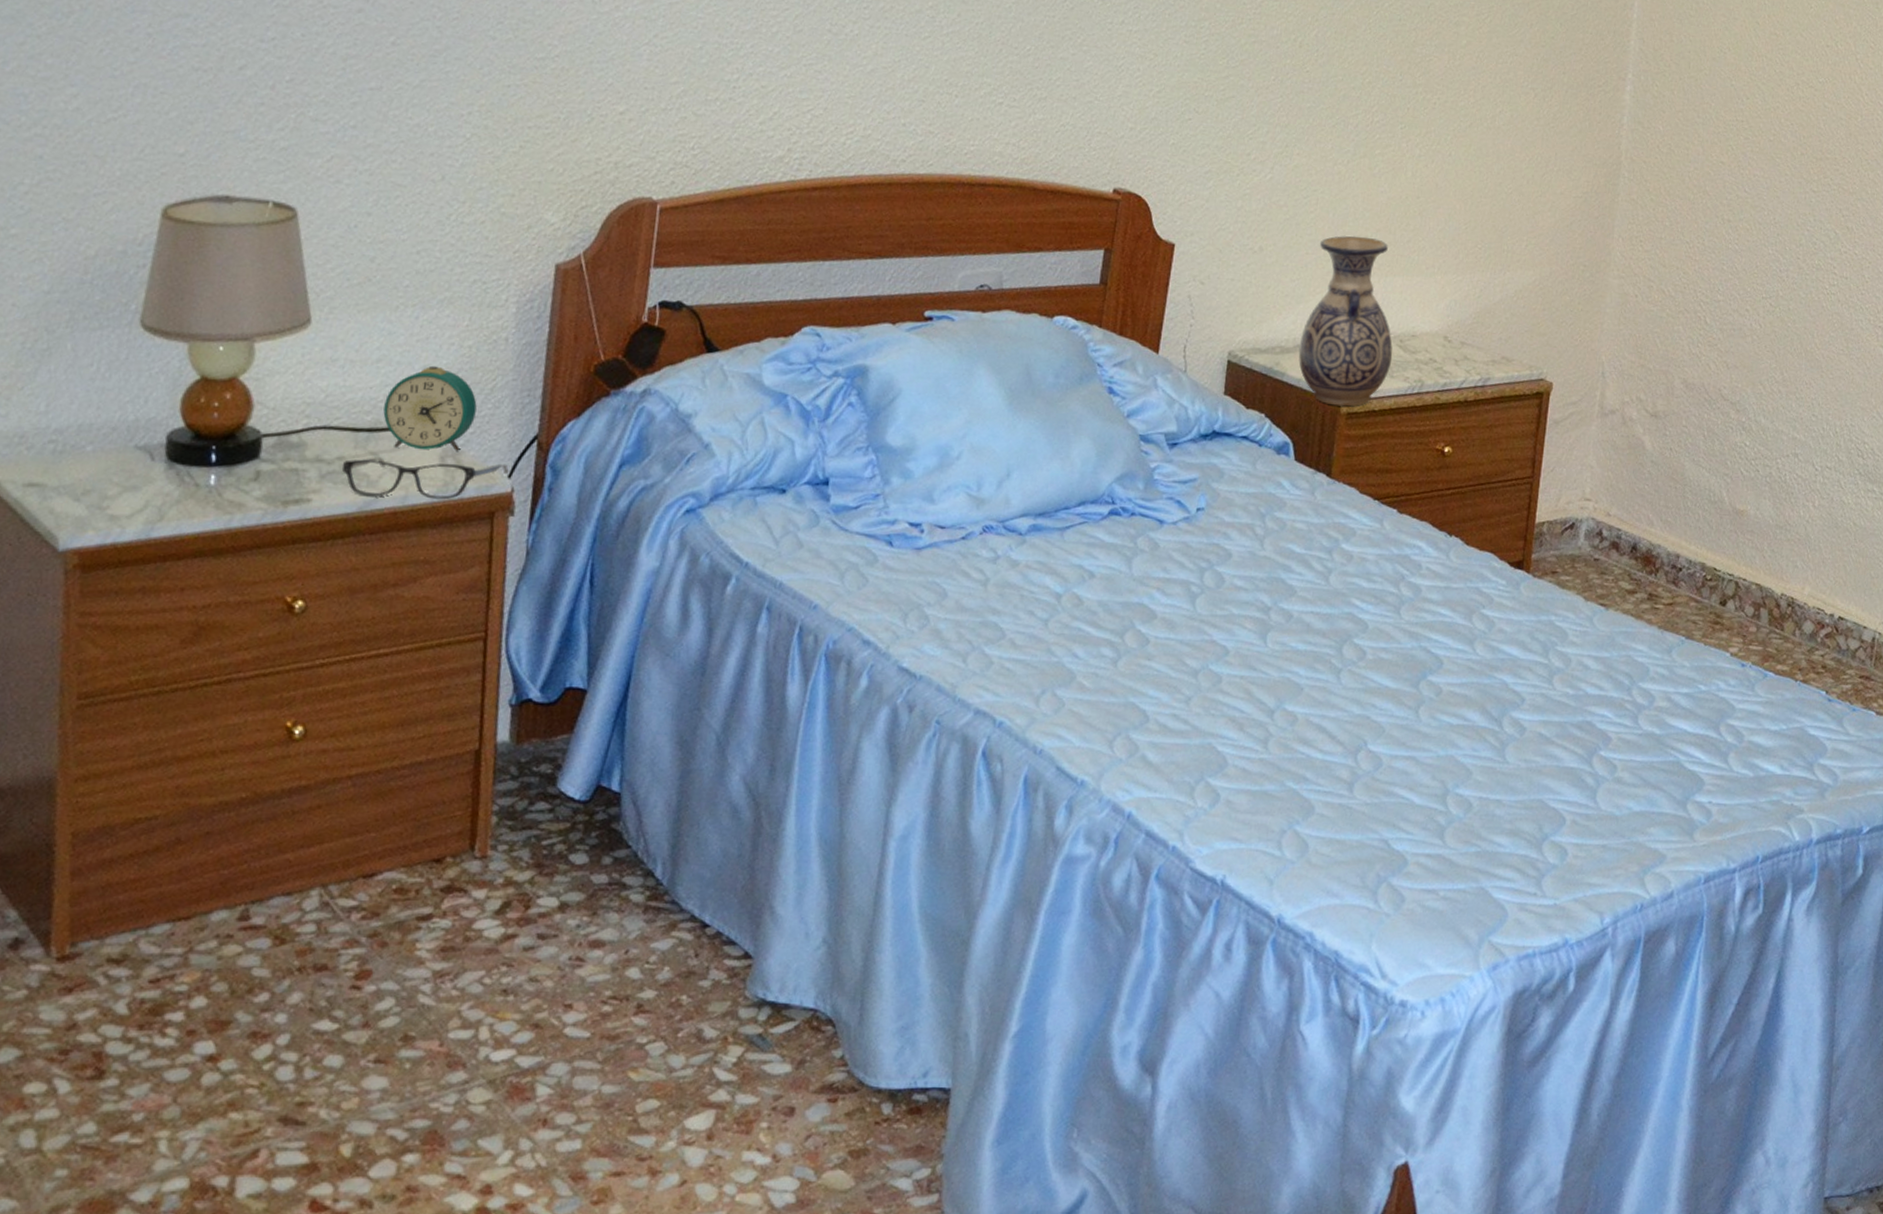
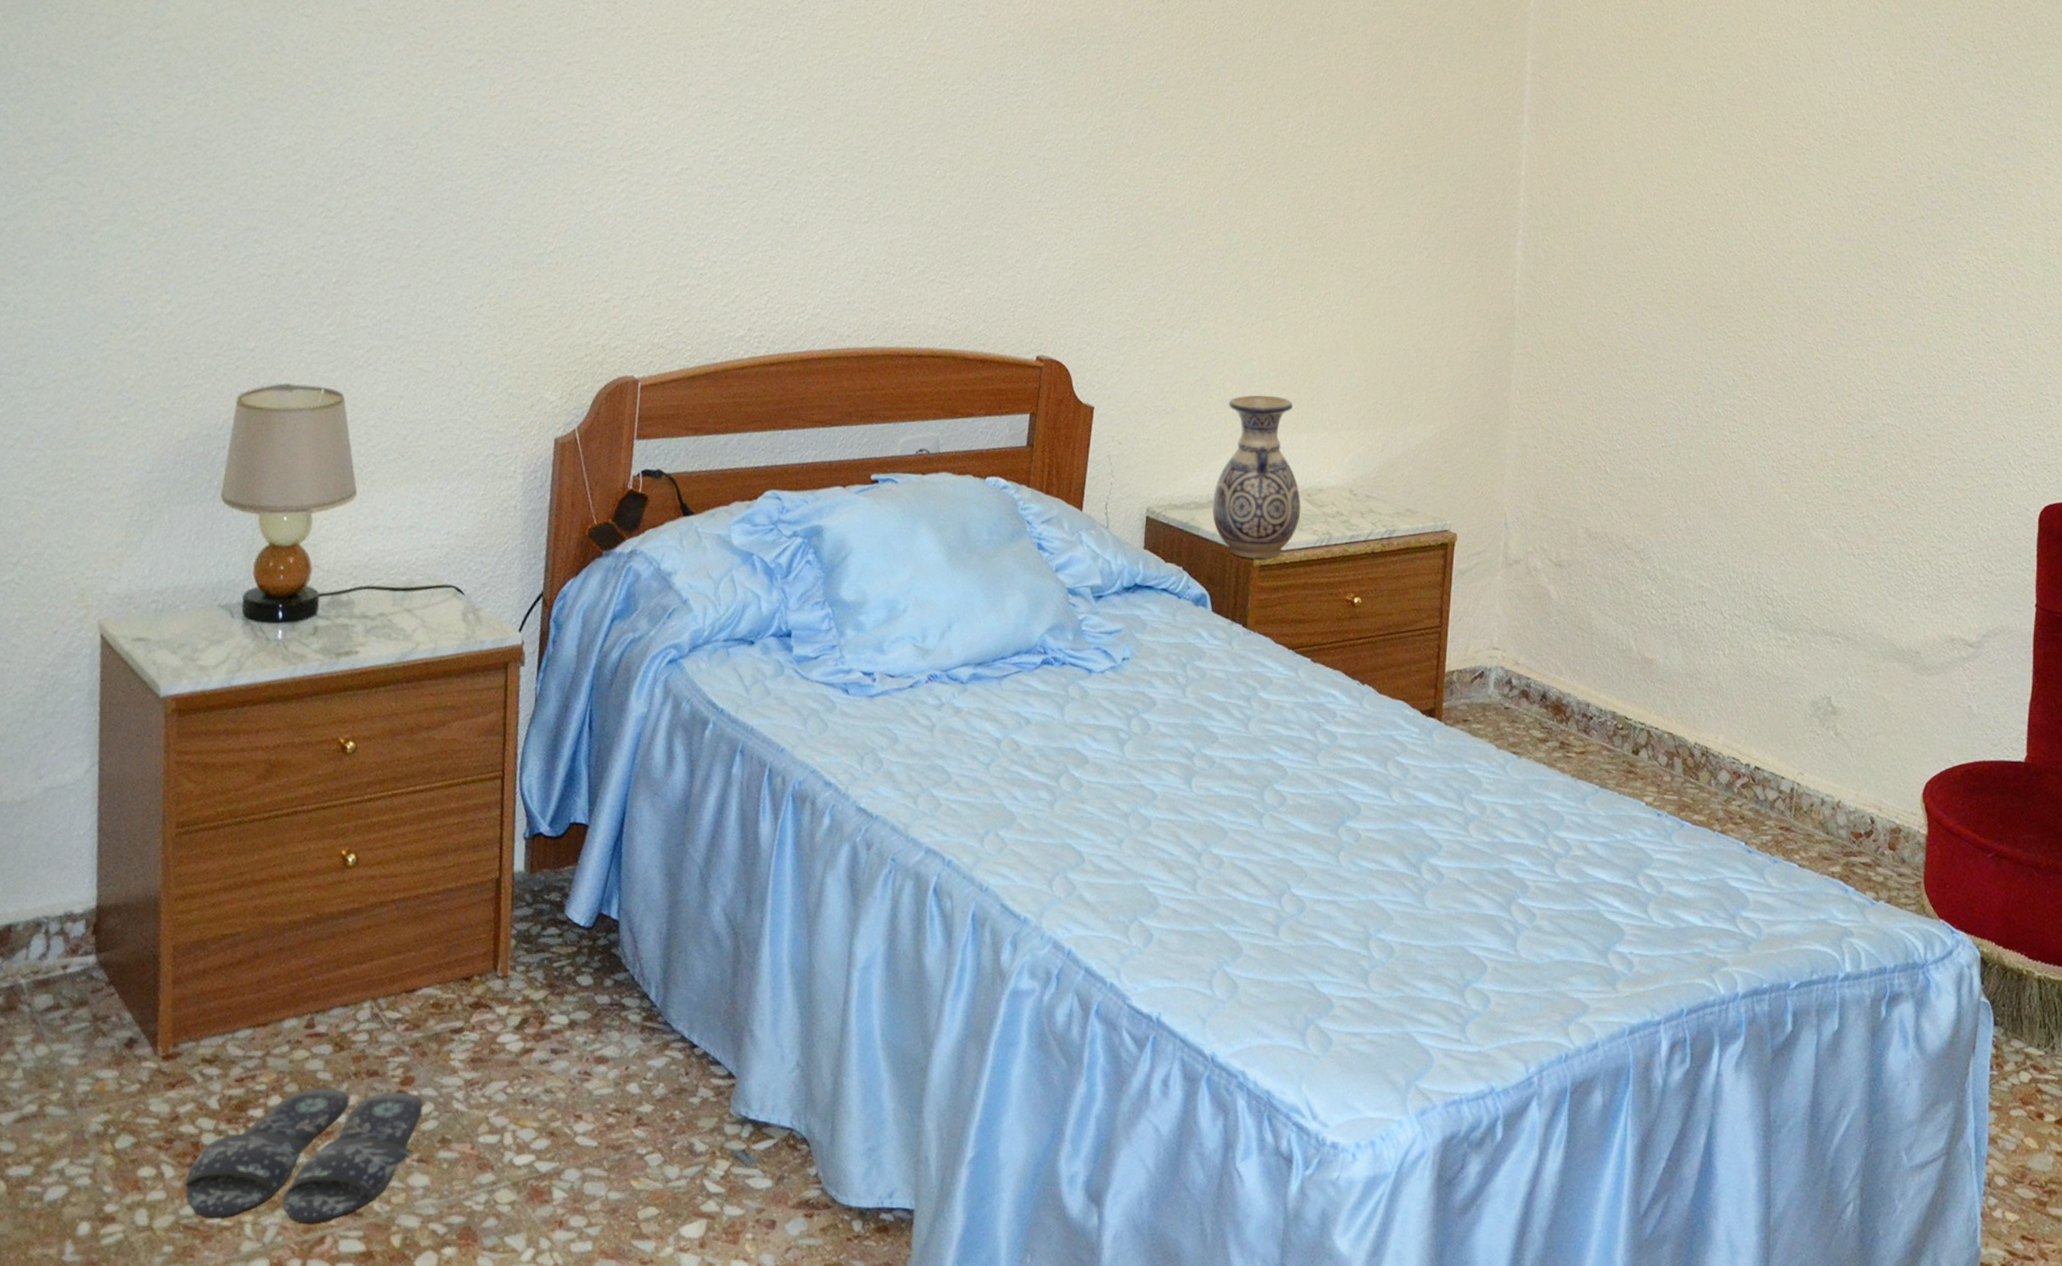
slippers: none [82,985,381,1137] -> present [184,1087,423,1224]
eyeglasses: present [341,457,510,500] -> none [382,613,520,652]
alarm clock: present [383,365,477,451] -> none [415,531,492,608]

